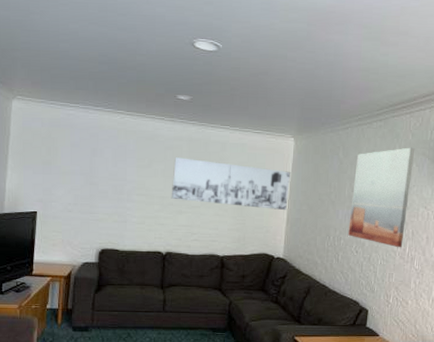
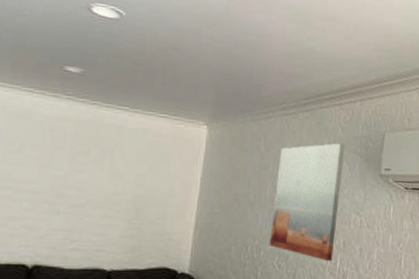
wall art: present [171,157,290,211] -> none [46,142,201,214]

